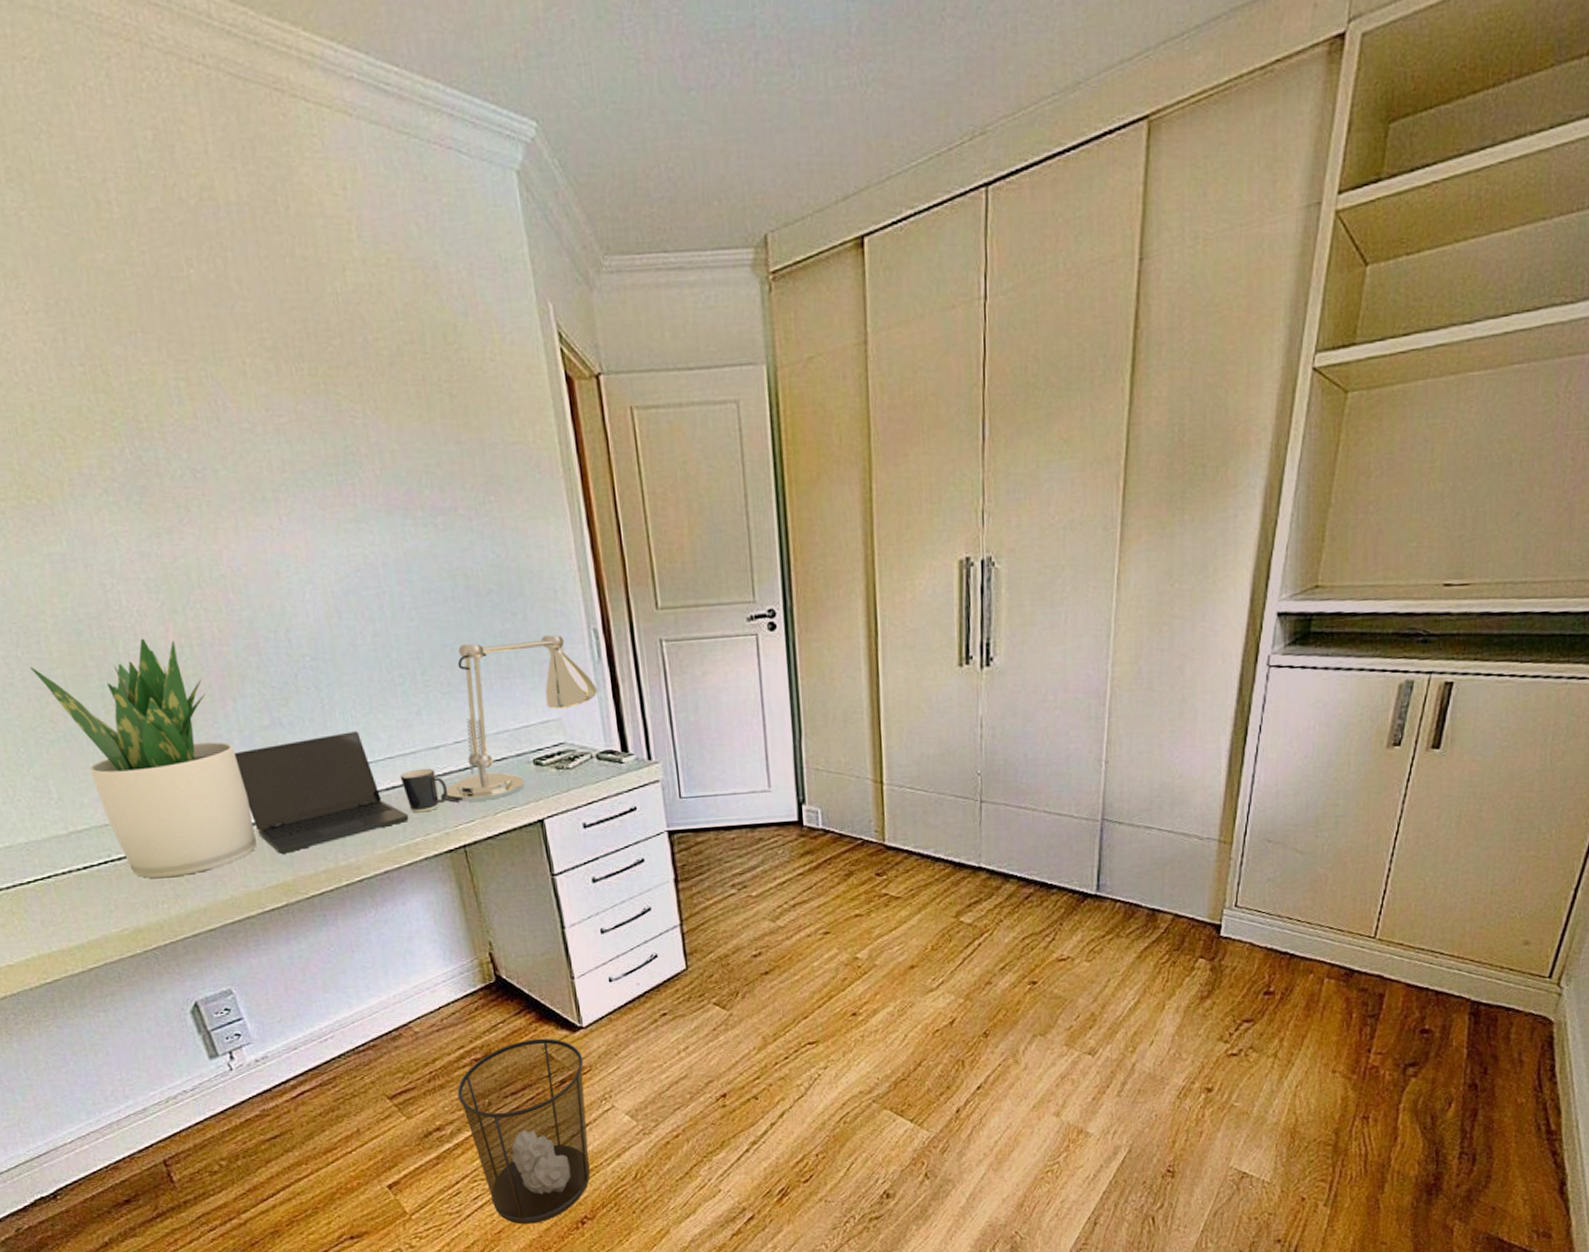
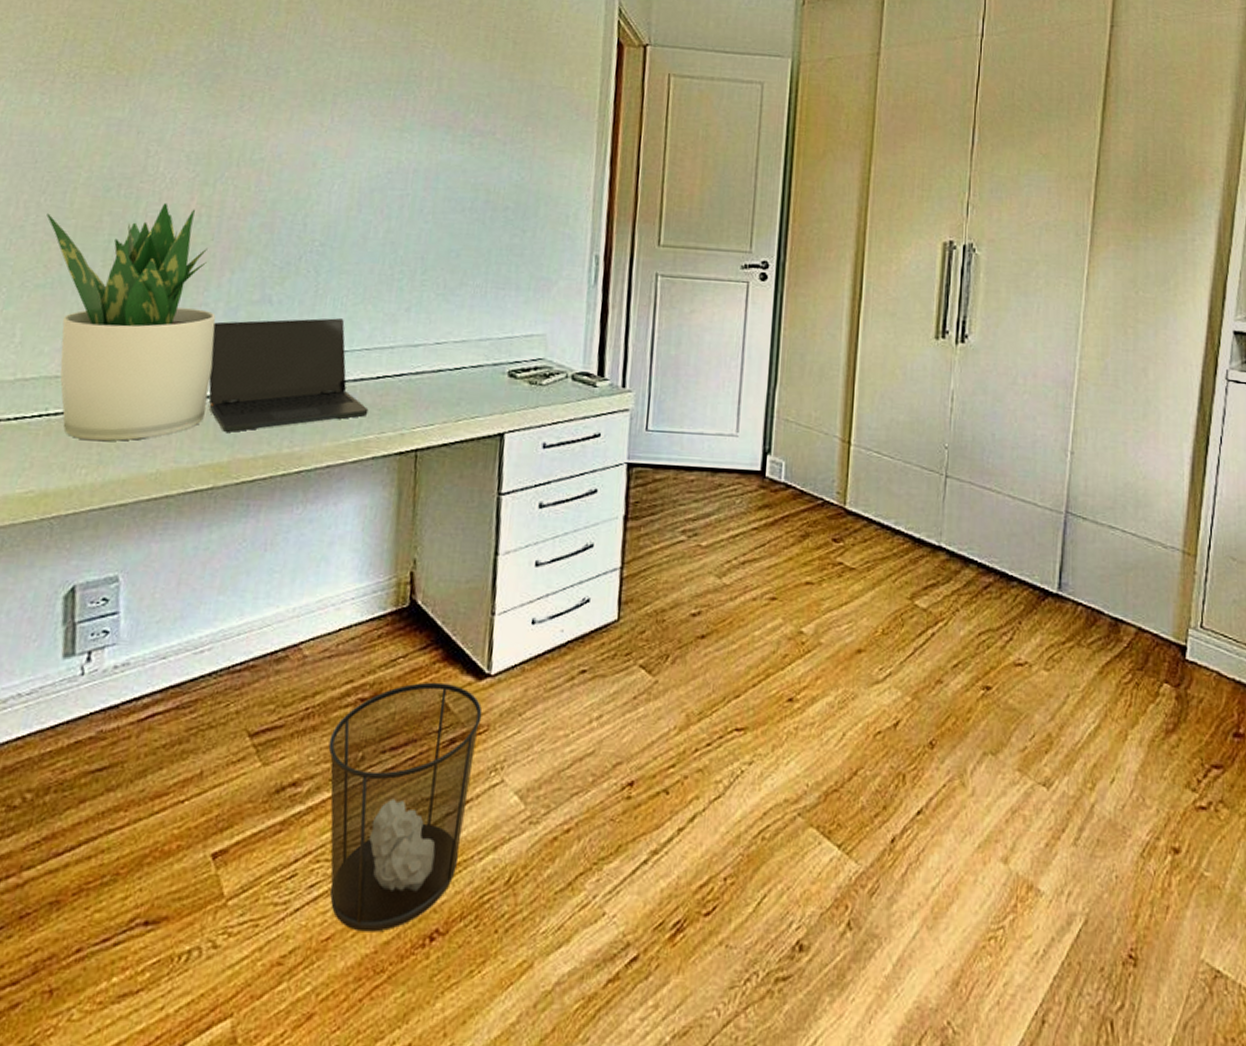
mug: present [400,768,448,813] -> none [370,364,416,409]
desk lamp: present [440,635,599,803] -> none [405,251,588,406]

